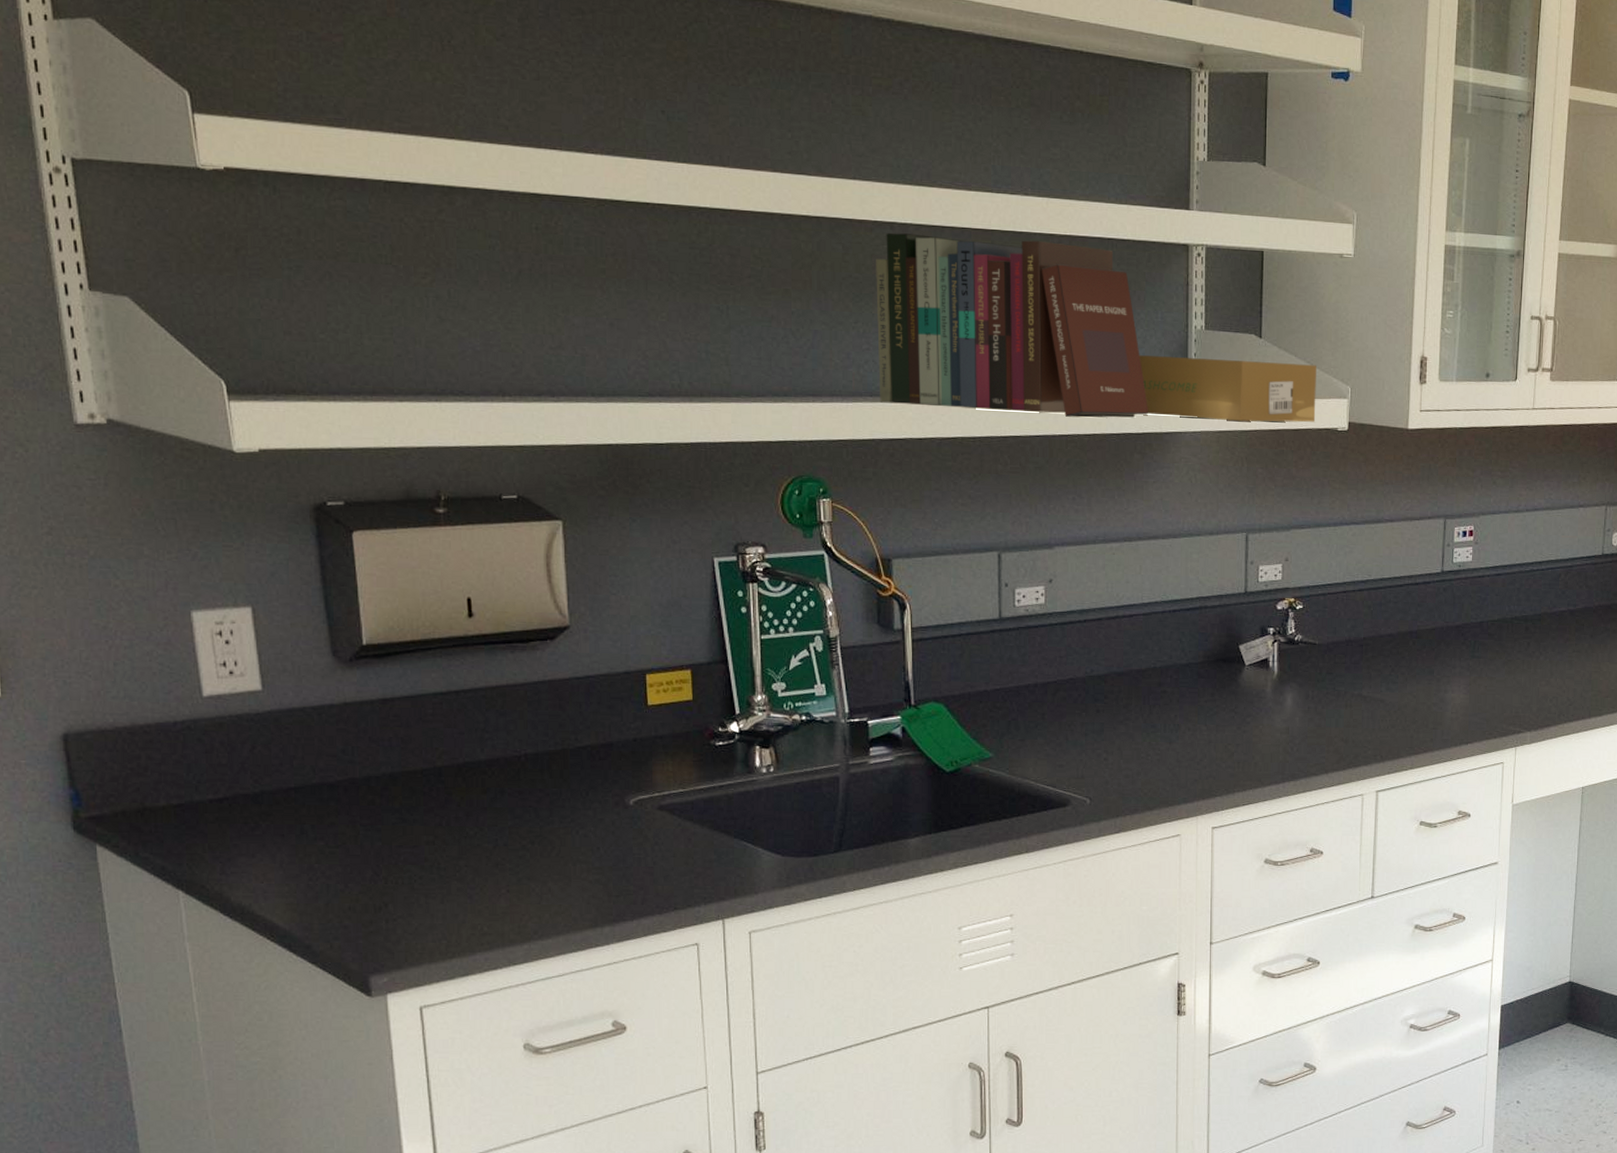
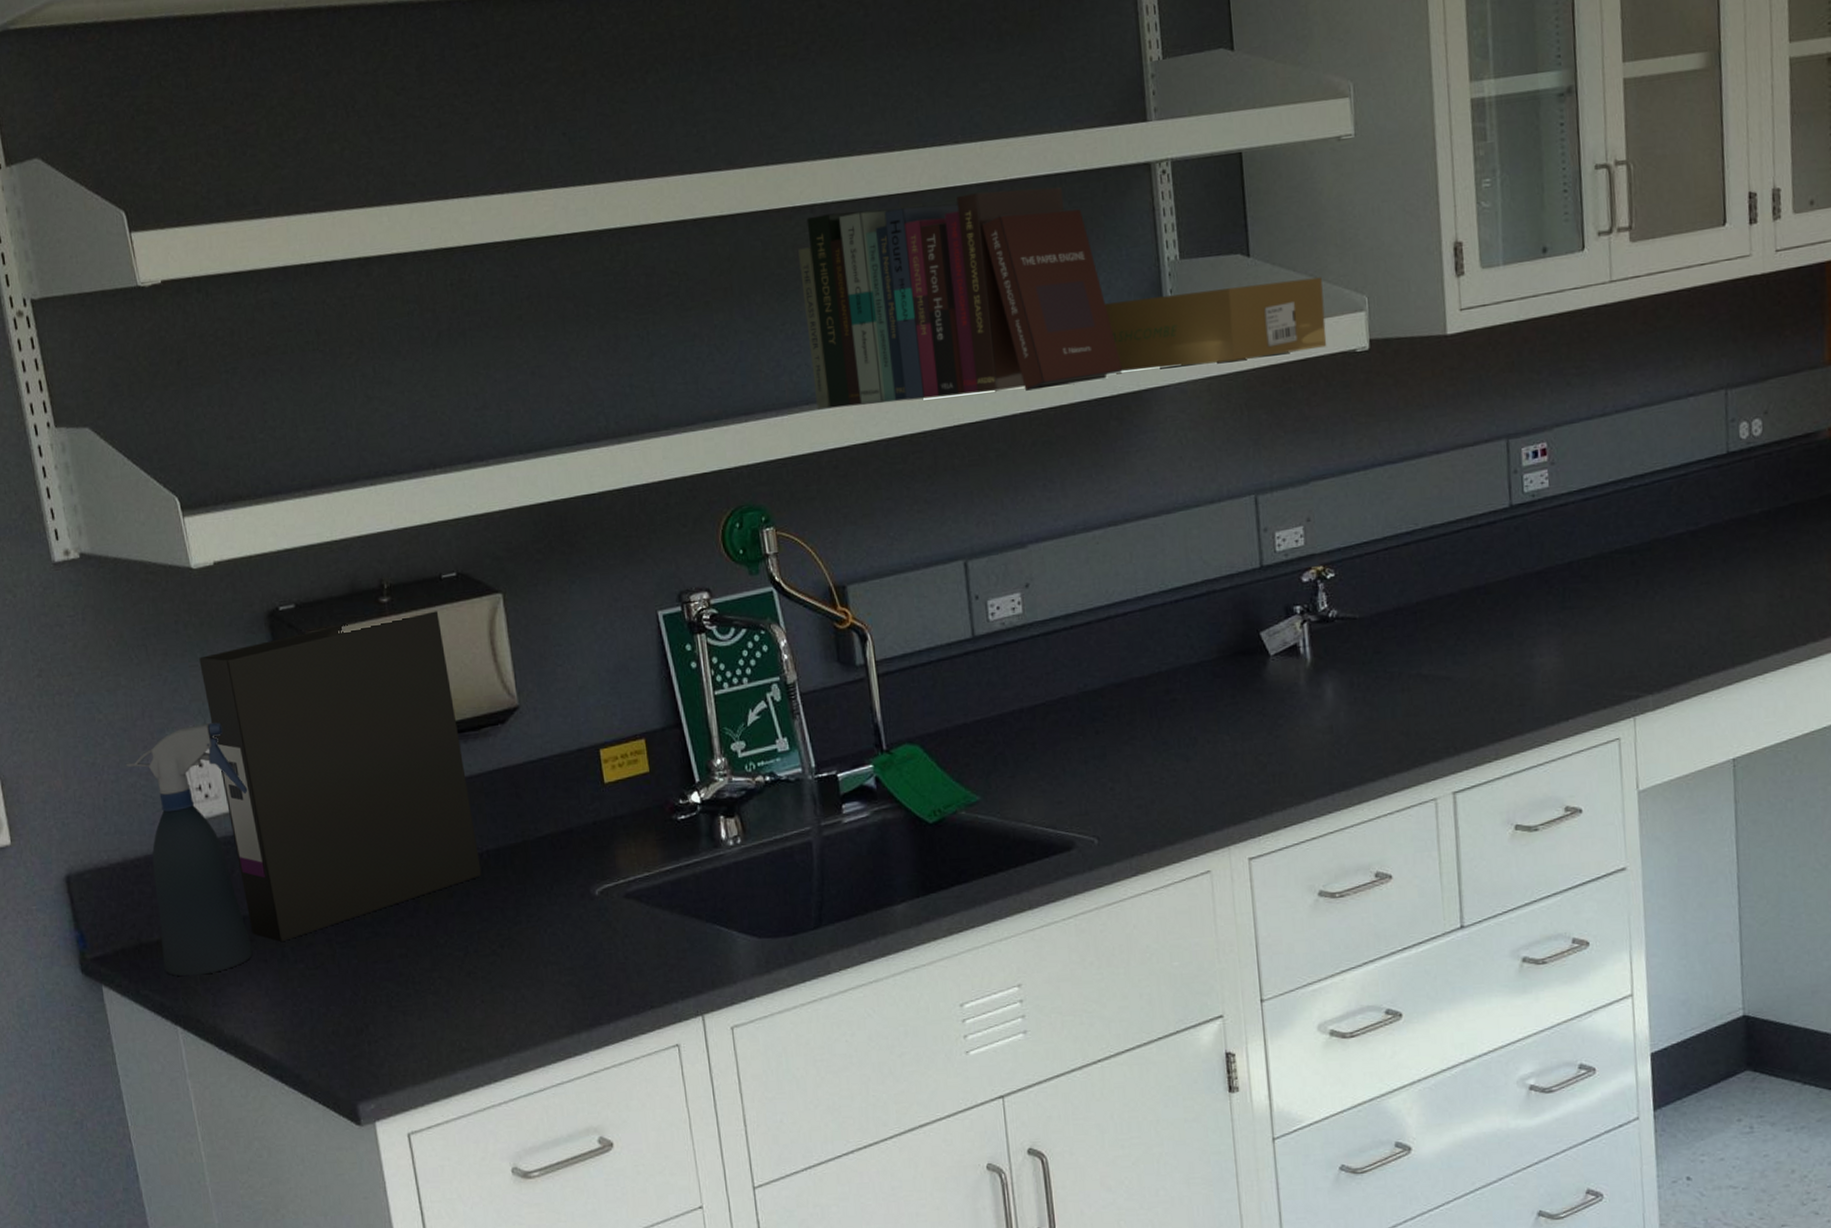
spray bottle: none [142,603,278,844] -> present [126,722,253,977]
binder: none [234,527,518,820] -> present [199,611,482,943]

